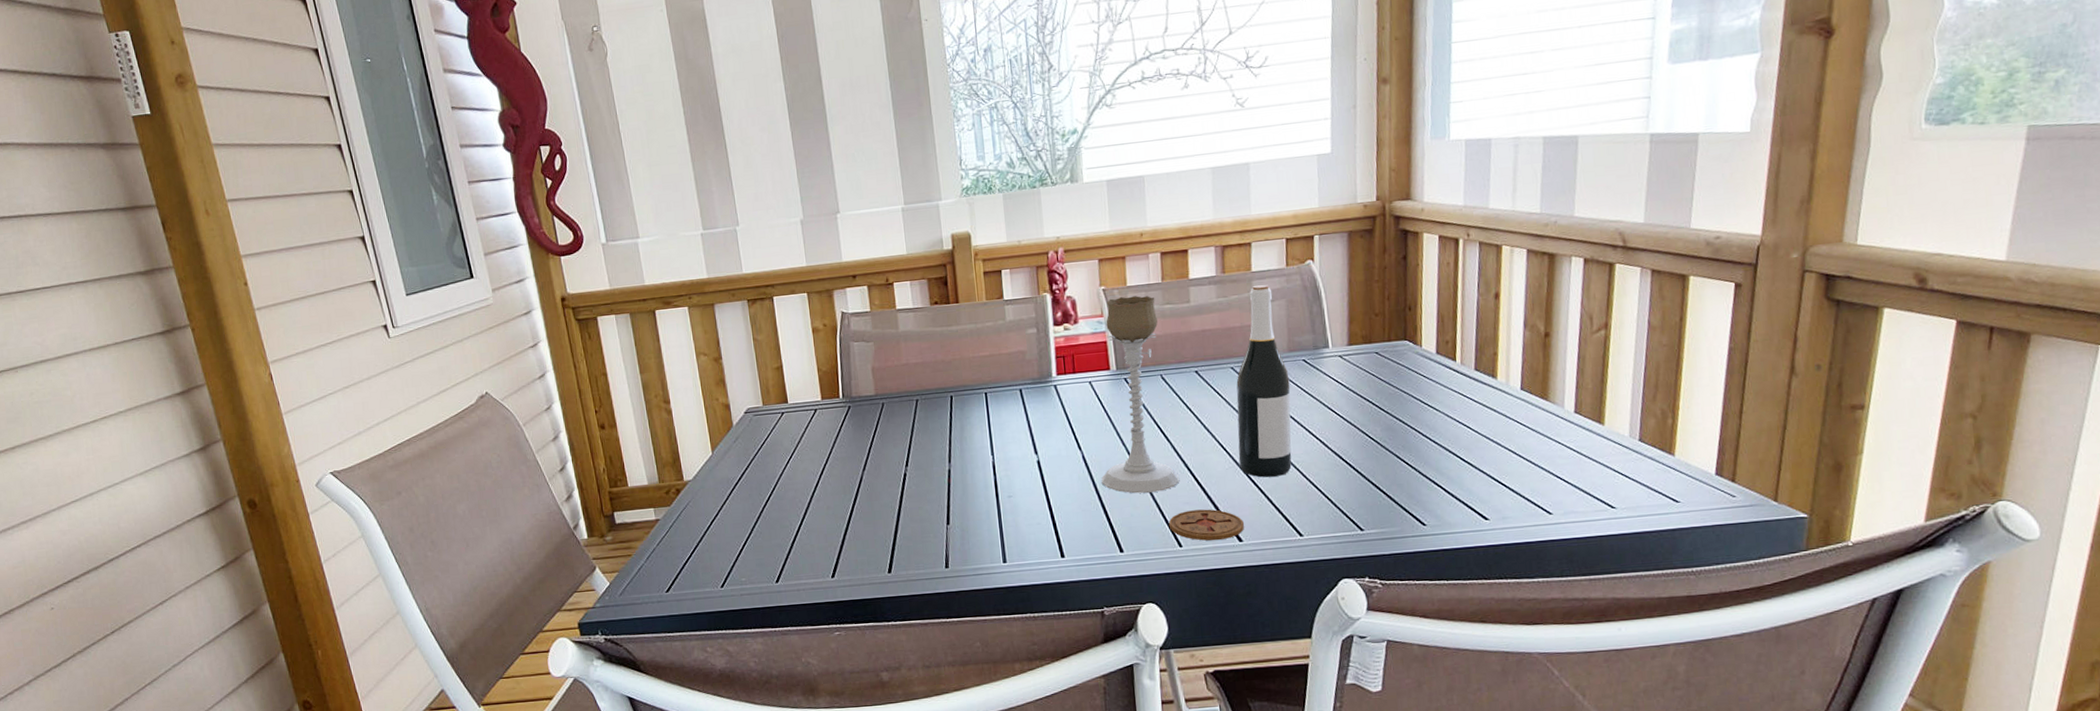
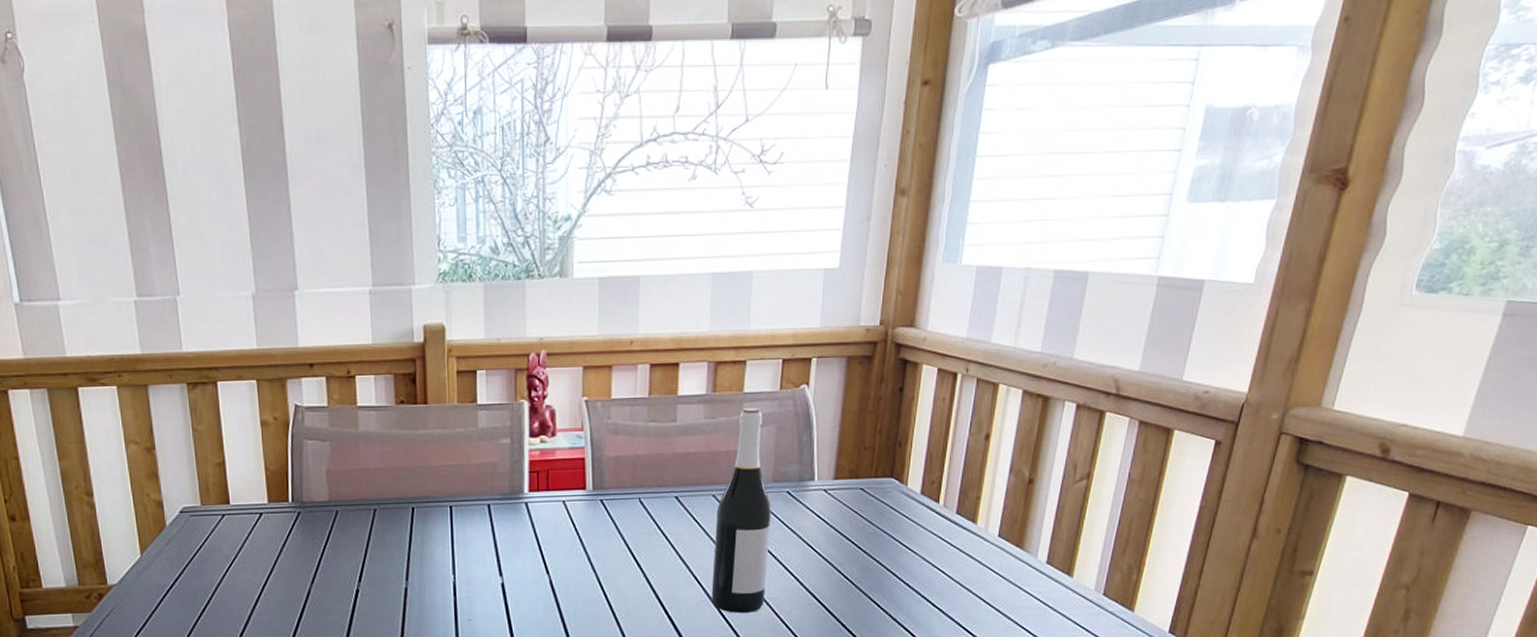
candle holder: present [1101,296,1180,494] -> none [568,410,649,624]

